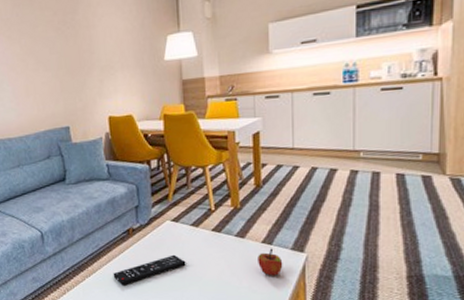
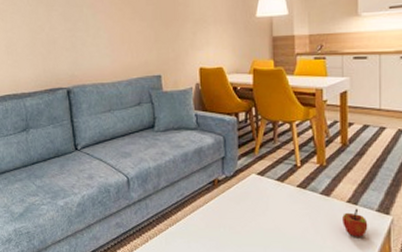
remote control: present [113,254,186,286] -> none [196,208,270,237]

